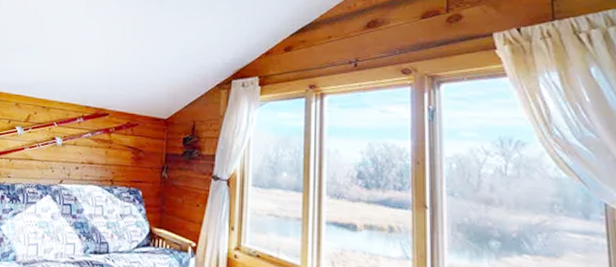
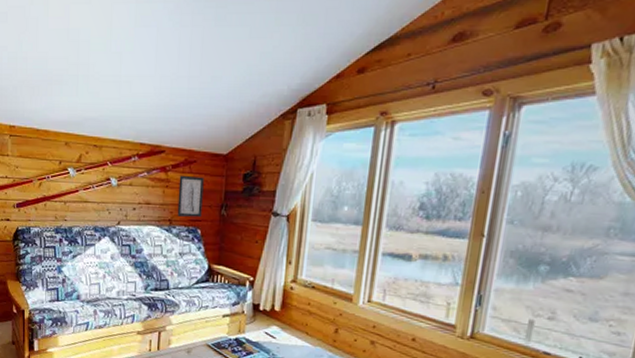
wall art: none [119,136,146,179] -> present [177,175,204,218]

